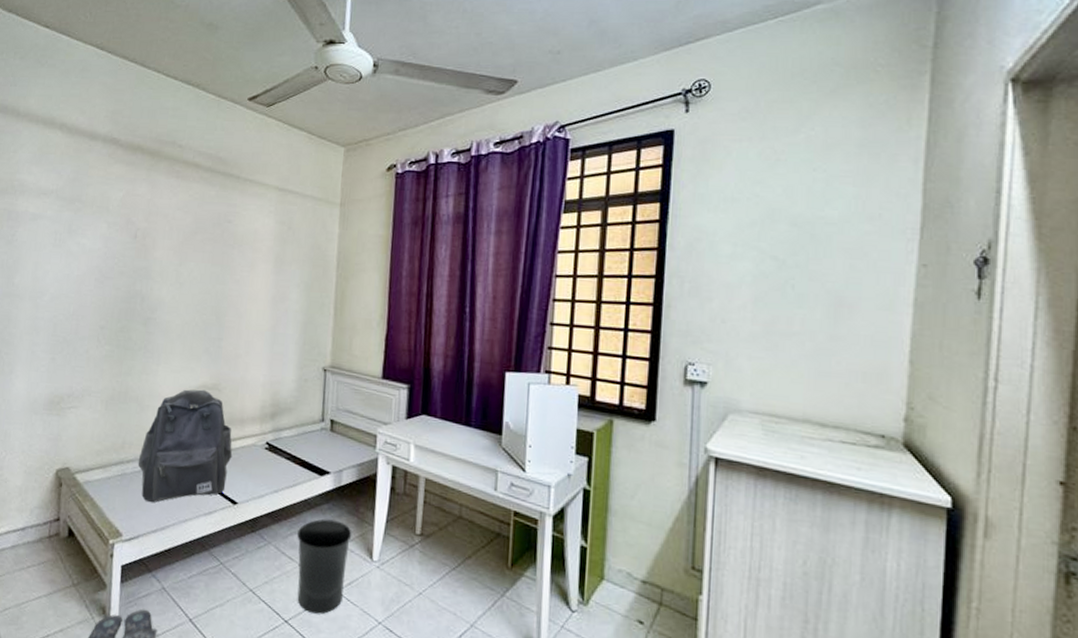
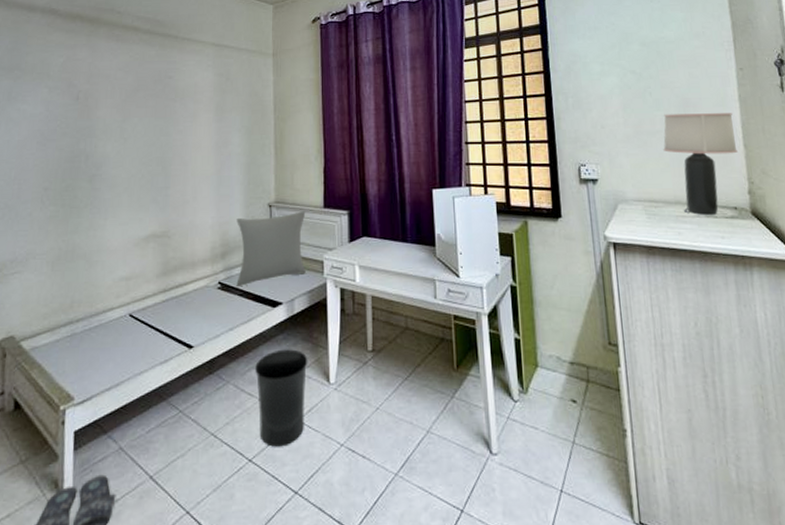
backpack: present [138,389,233,503] -> none [88,238,186,360]
pillow: none [284,379,362,451] -> present [236,211,306,288]
table lamp: none [798,313,901,443] -> present [663,113,738,216]

